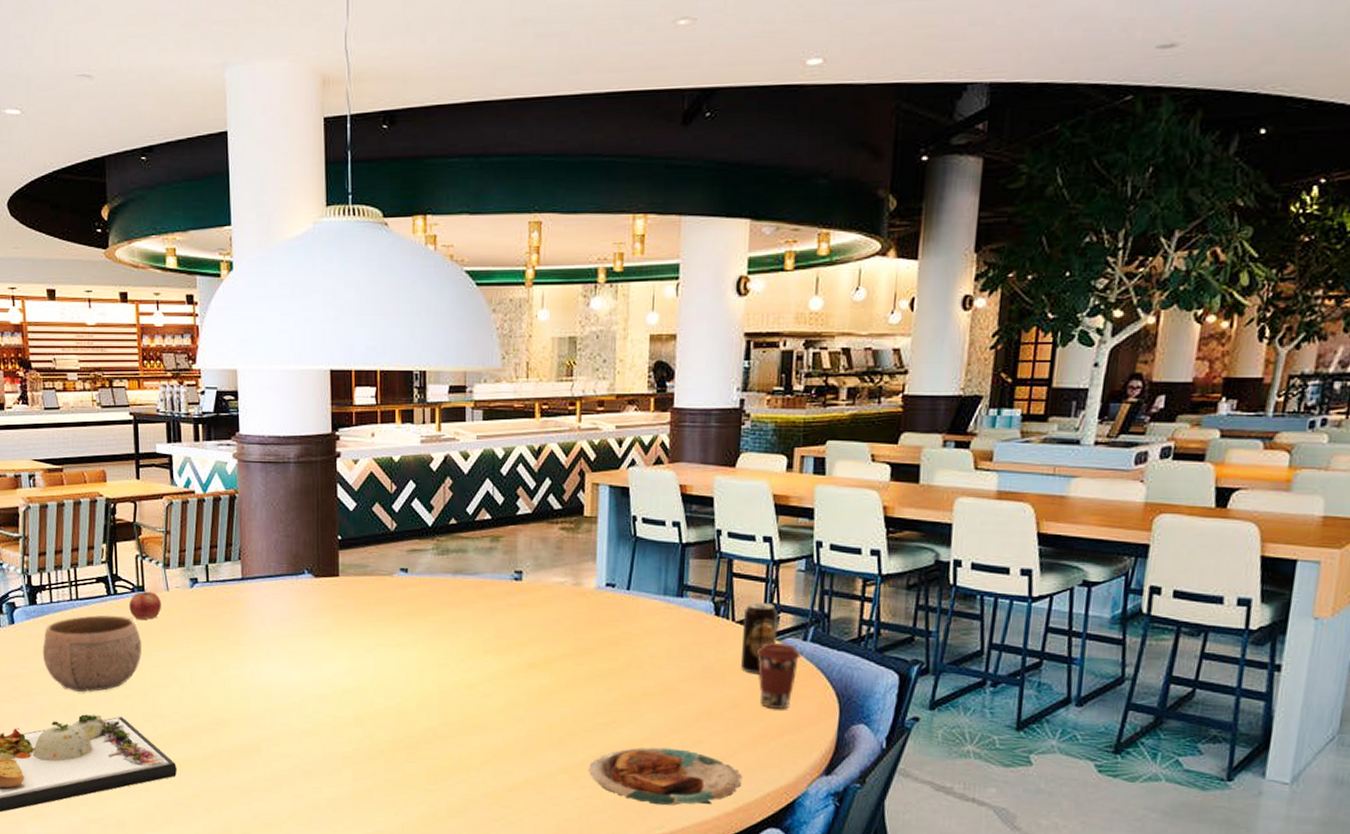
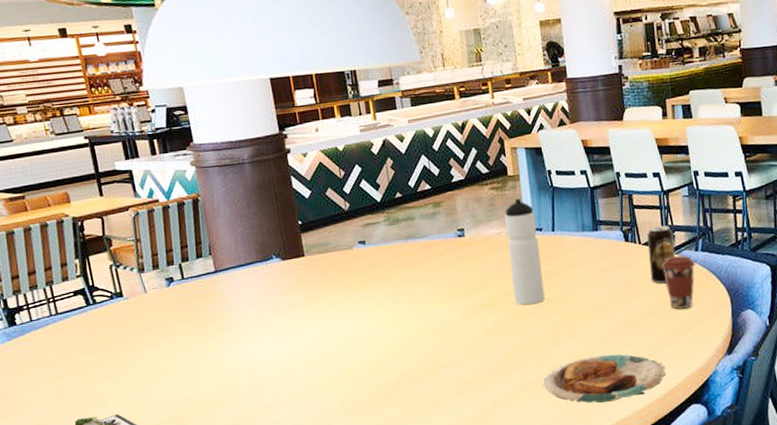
bowl: present [42,615,141,692] -> none [28,322,129,399]
apple: present [129,588,162,619] -> none [109,293,142,323]
water bottle: none [570,544,610,673] -> present [504,198,545,306]

